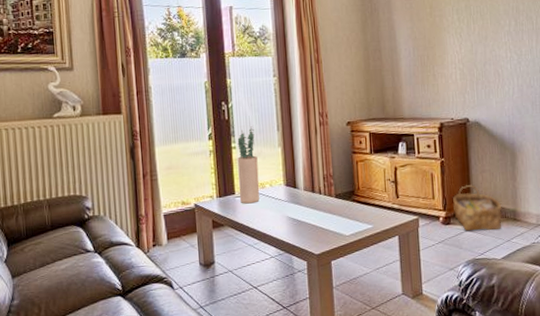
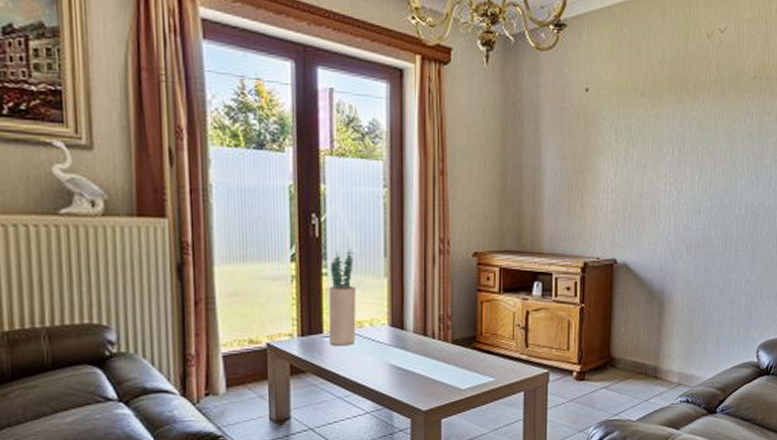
woven basket: present [453,185,503,231] -> none [590,336,643,389]

